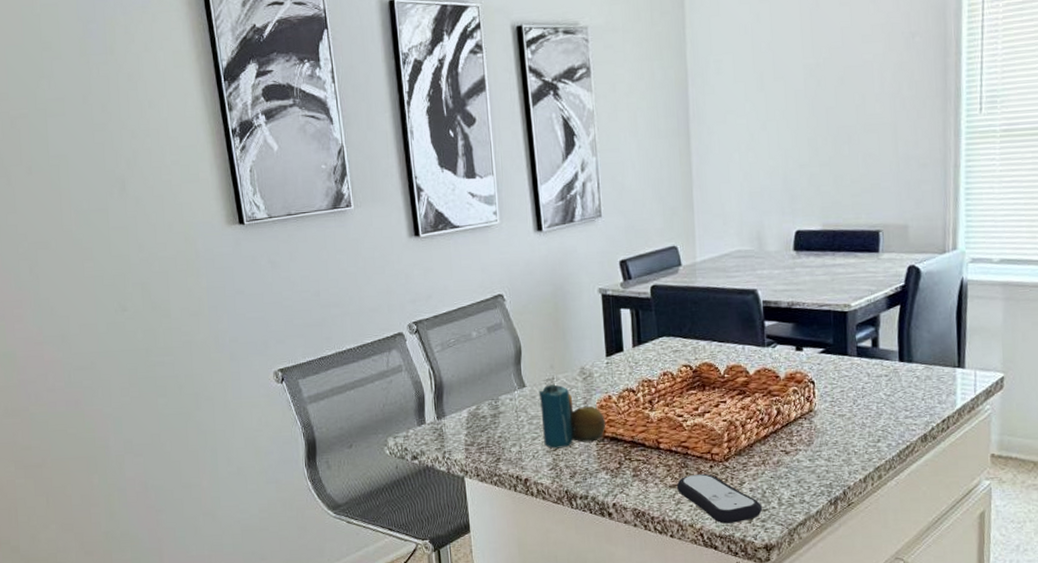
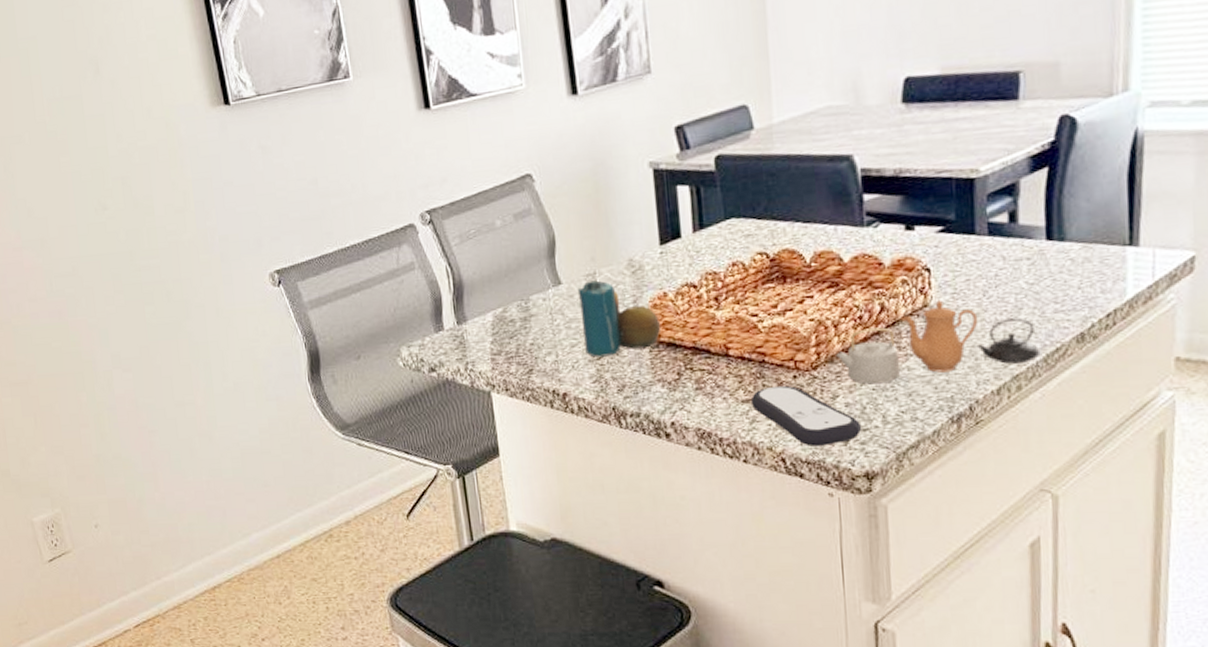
teapot: none [743,406,896,473] -> present [836,300,1041,385]

